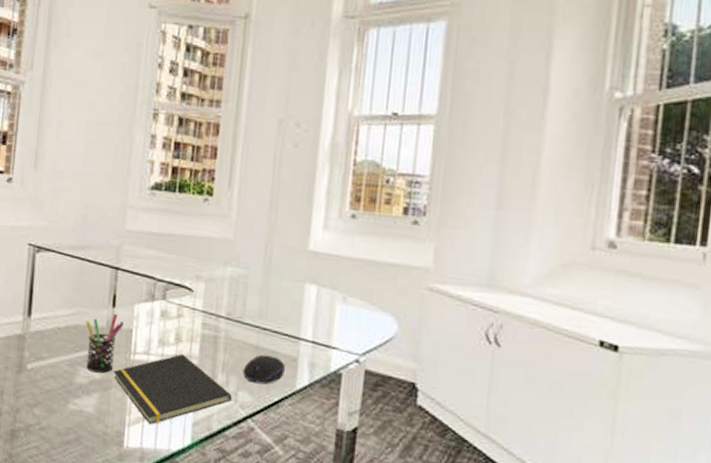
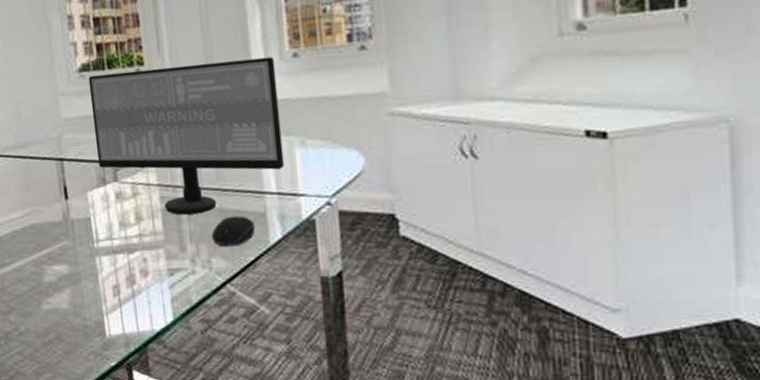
pen holder: present [85,314,124,374] -> none [41,206,81,268]
notepad: present [113,354,232,425] -> none [80,232,206,308]
computer monitor: none [150,195,334,347] -> present [88,57,285,215]

